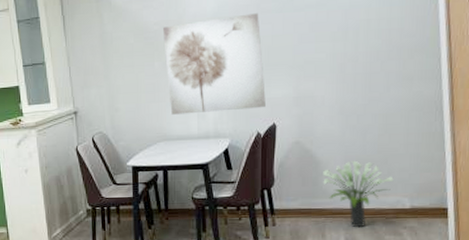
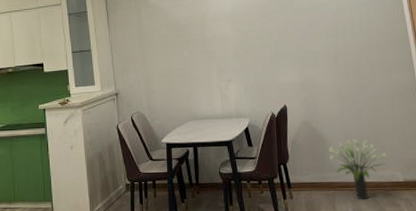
wall art: present [163,13,266,115] -> none [190,13,277,97]

